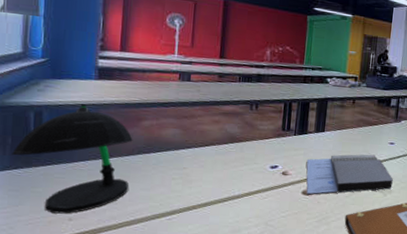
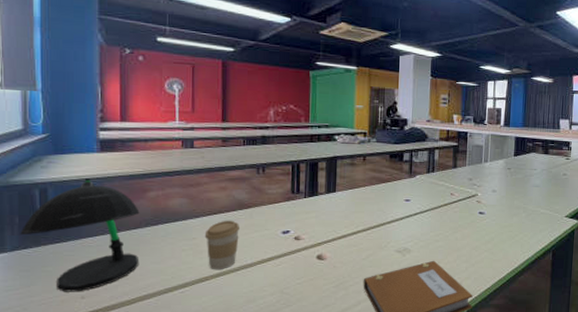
coffee cup: none [195,152,230,200] -> present [204,220,239,271]
notebook: present [306,154,394,195] -> none [319,213,412,259]

